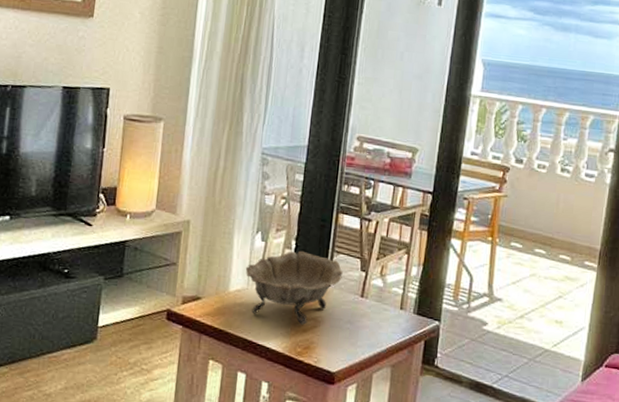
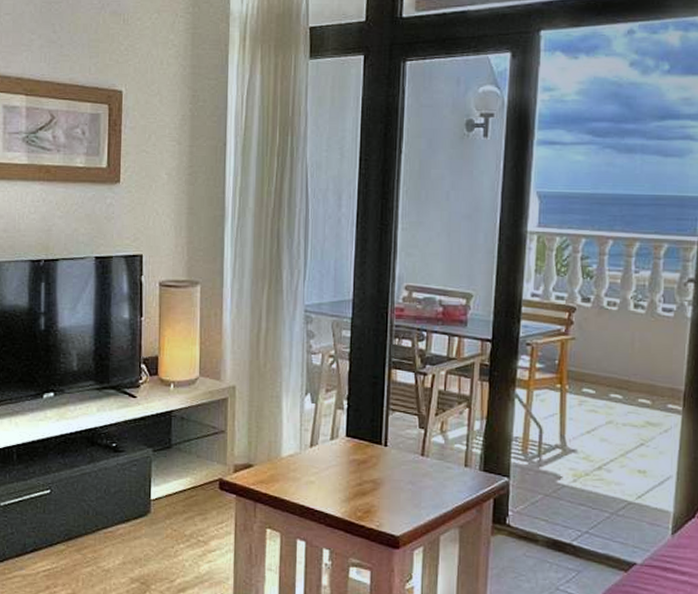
decorative bowl: present [245,250,343,325] -> none [296,410,400,488]

